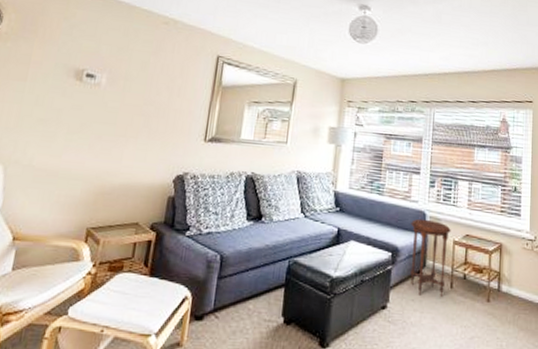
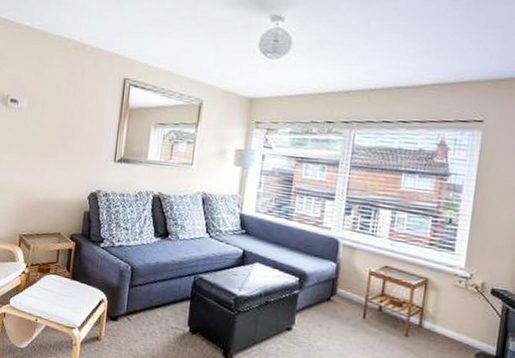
side table: present [410,219,451,297] -> none [318,246,367,326]

